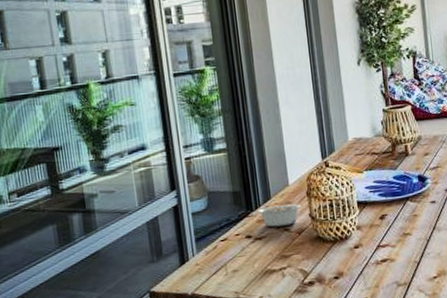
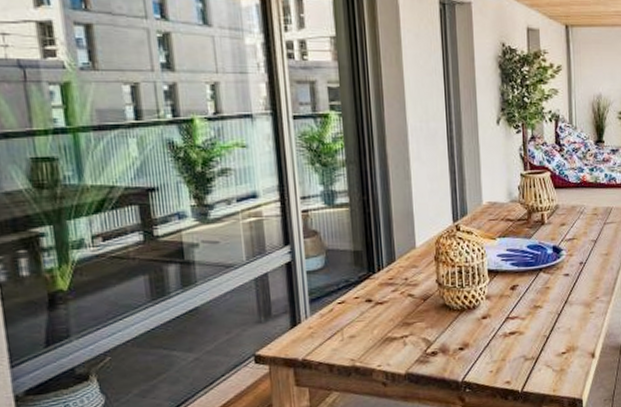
legume: present [257,204,301,227] -> none [379,268,427,292]

